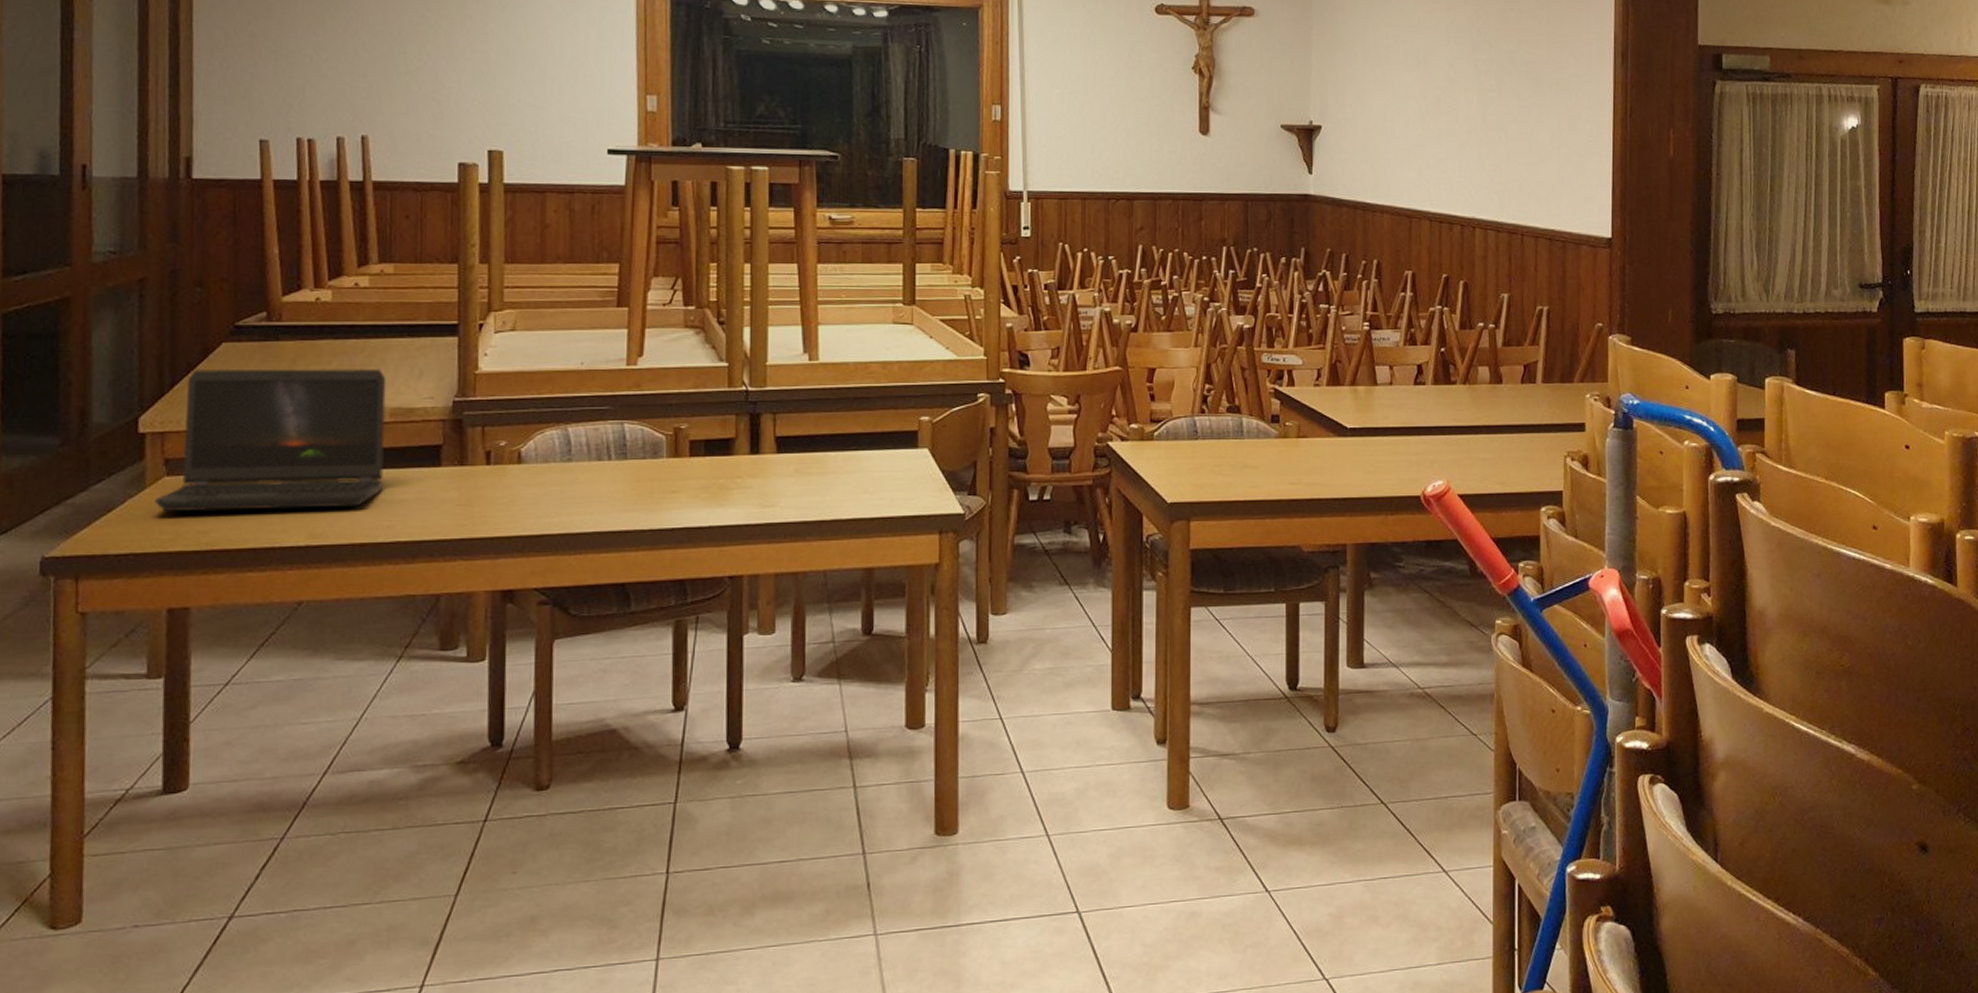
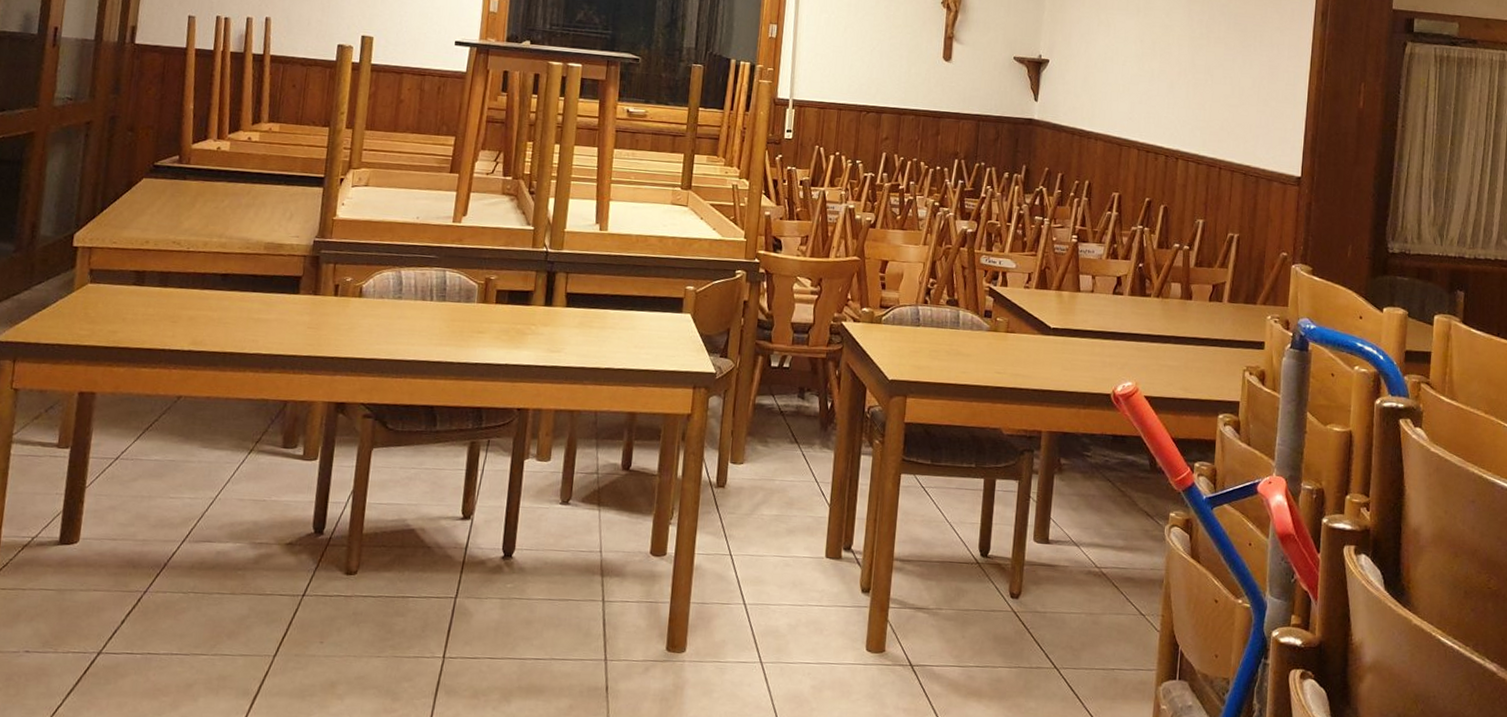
laptop computer: present [155,368,387,511] -> none [79,198,265,322]

